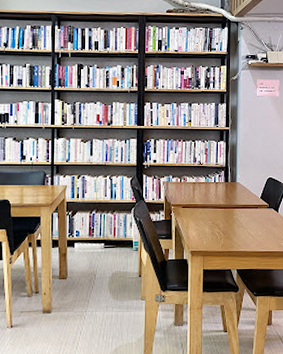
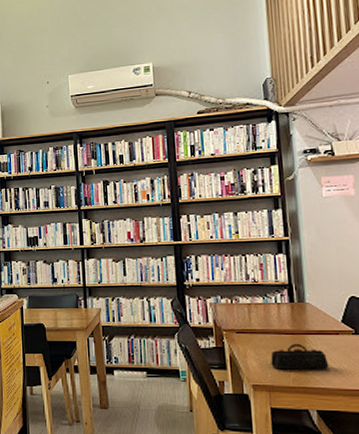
pencil case: none [207,215,249,238] -> present [270,343,330,370]

